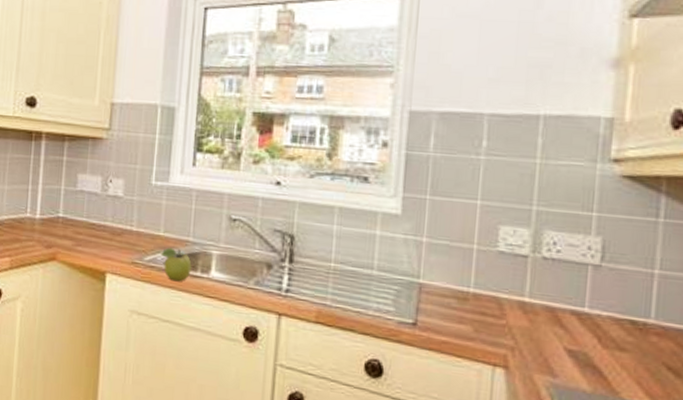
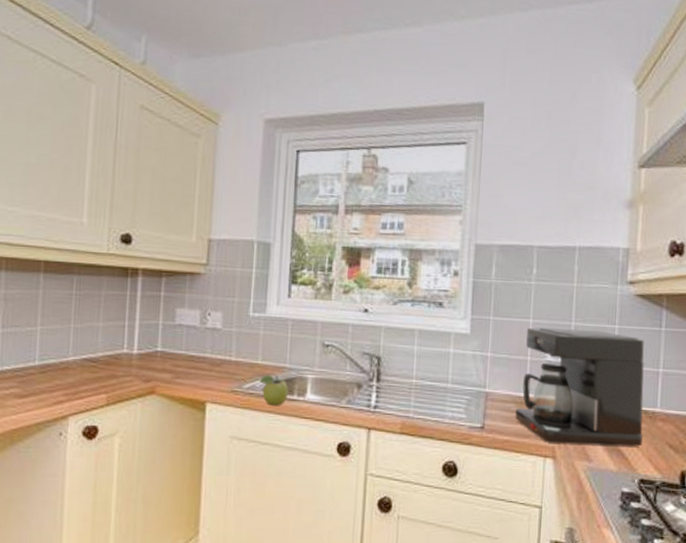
coffee maker: none [456,210,634,365] -> present [515,327,645,447]

